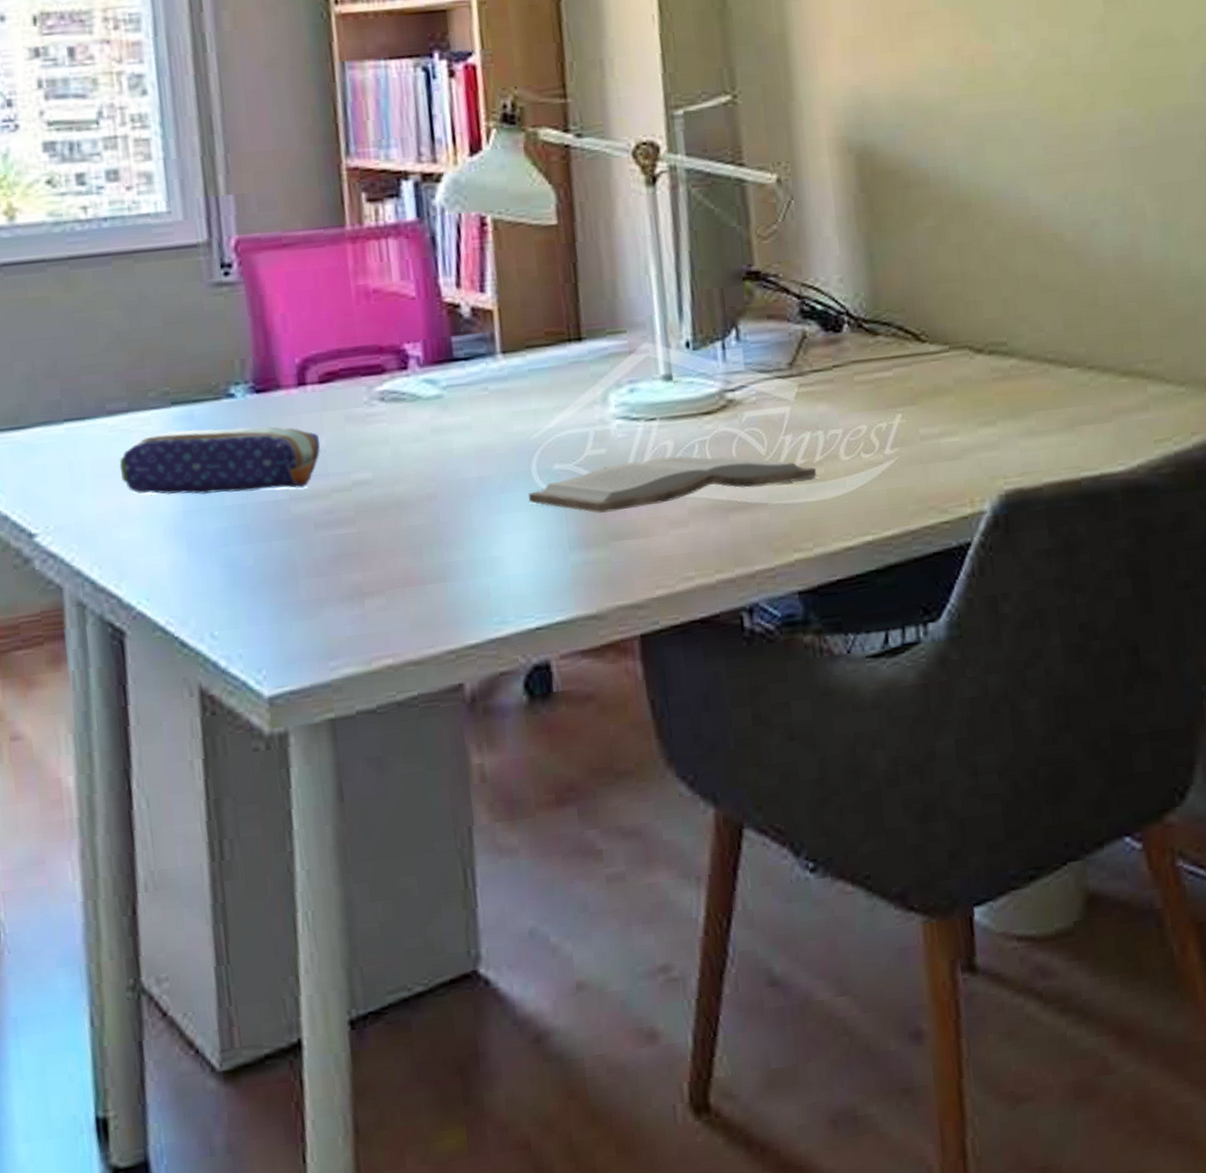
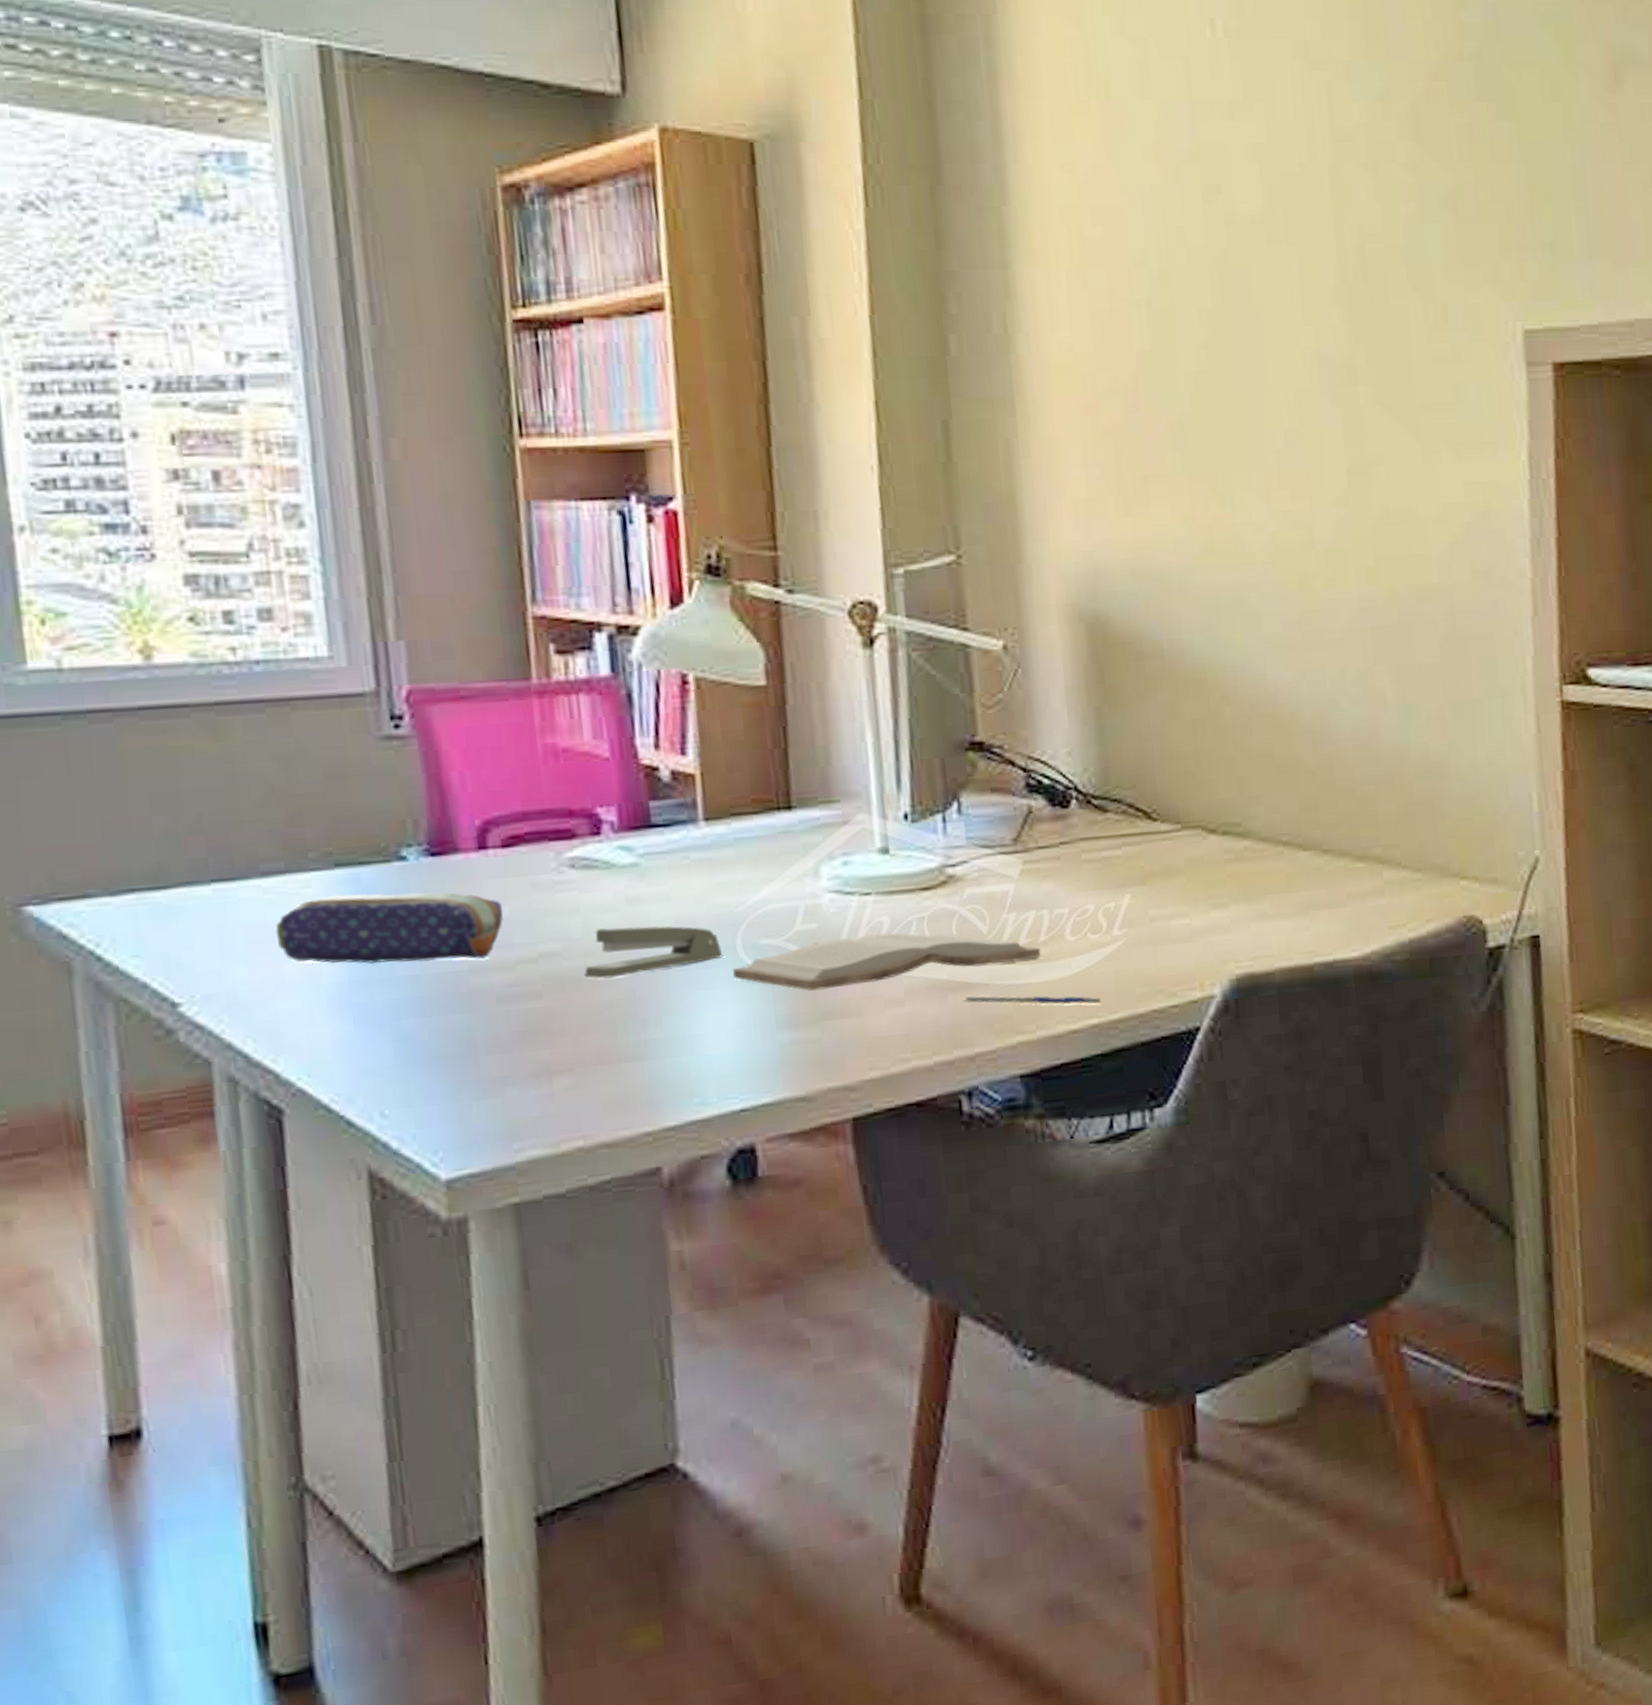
stapler: none [393,453,520,505] -> present [584,925,723,979]
pen: none [742,514,875,523] -> present [962,996,1101,1005]

